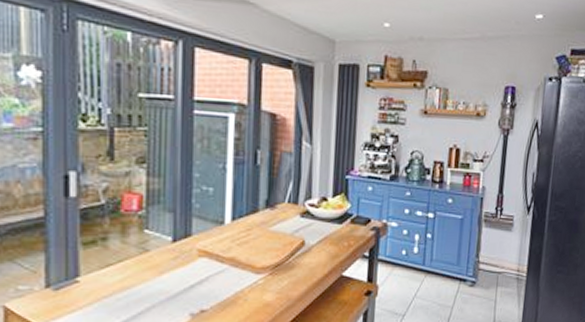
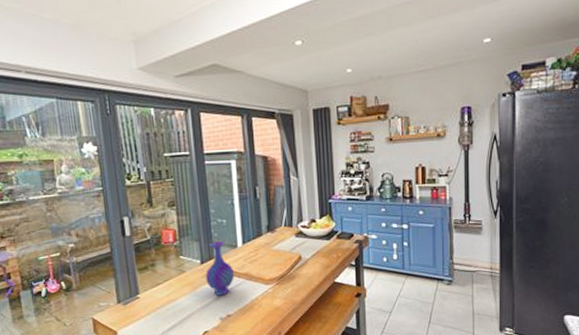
vase: none [177,215,217,284] -> present [206,241,235,296]

